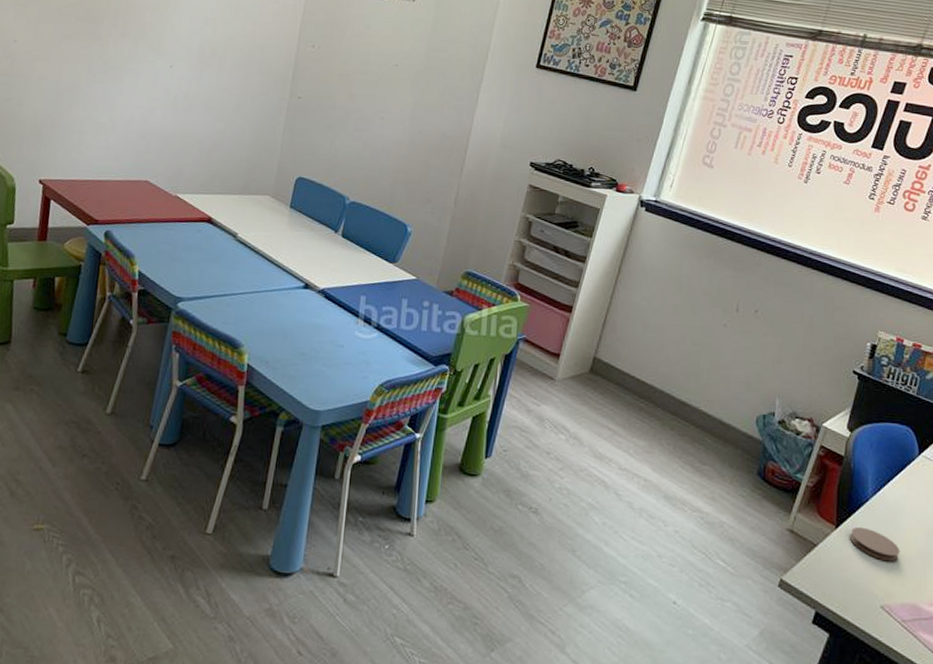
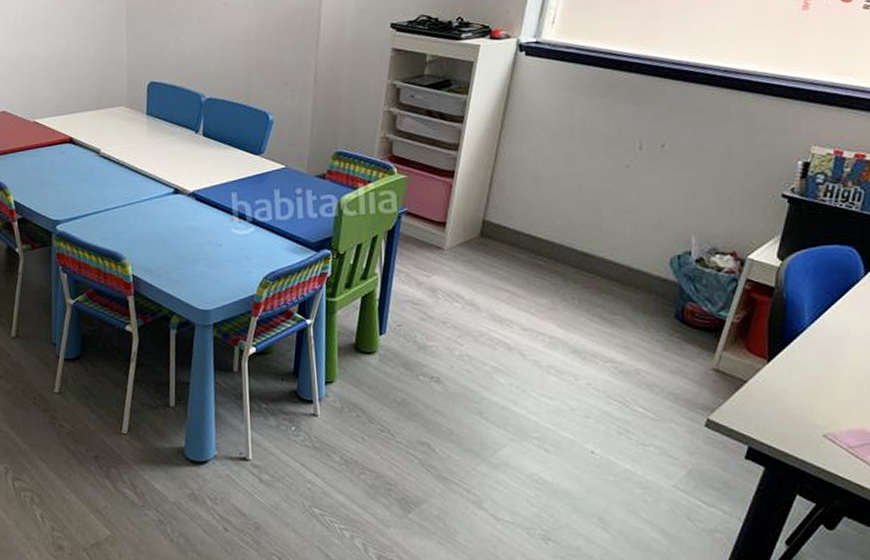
coaster: present [850,526,900,562] -> none [785,357,845,390]

